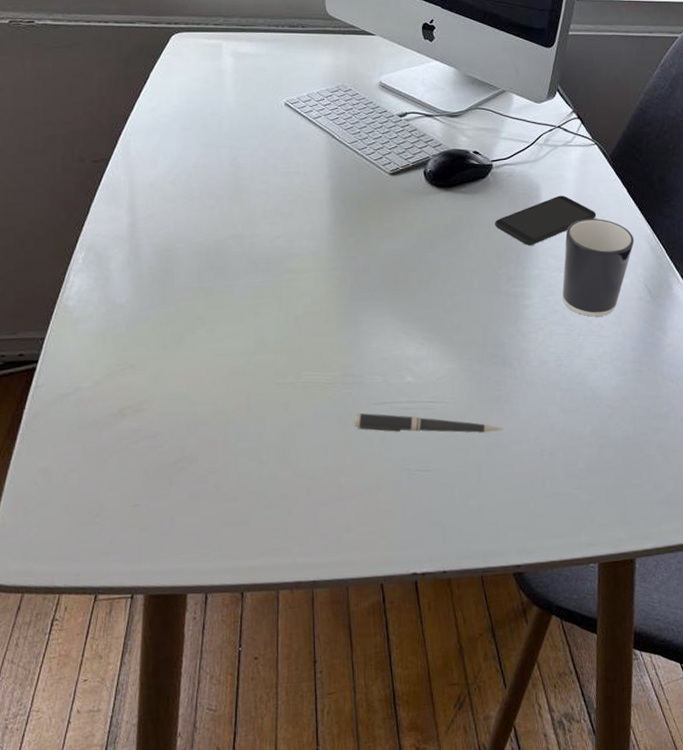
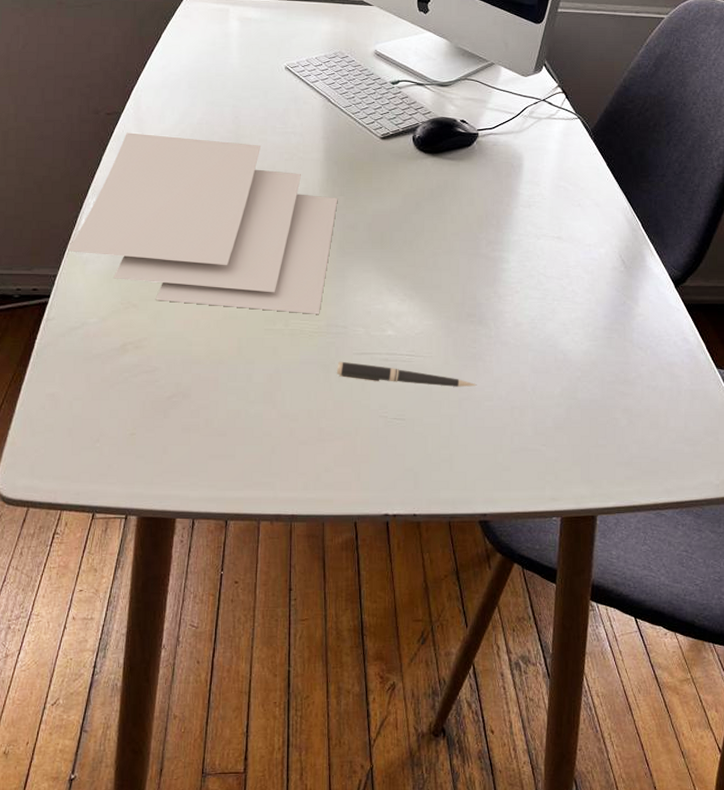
papers: none [56,180,348,365] -> present [68,132,338,314]
mobile phone: present [495,195,597,245] -> none [478,166,576,212]
mug: present [562,219,635,317] -> none [538,190,611,283]

